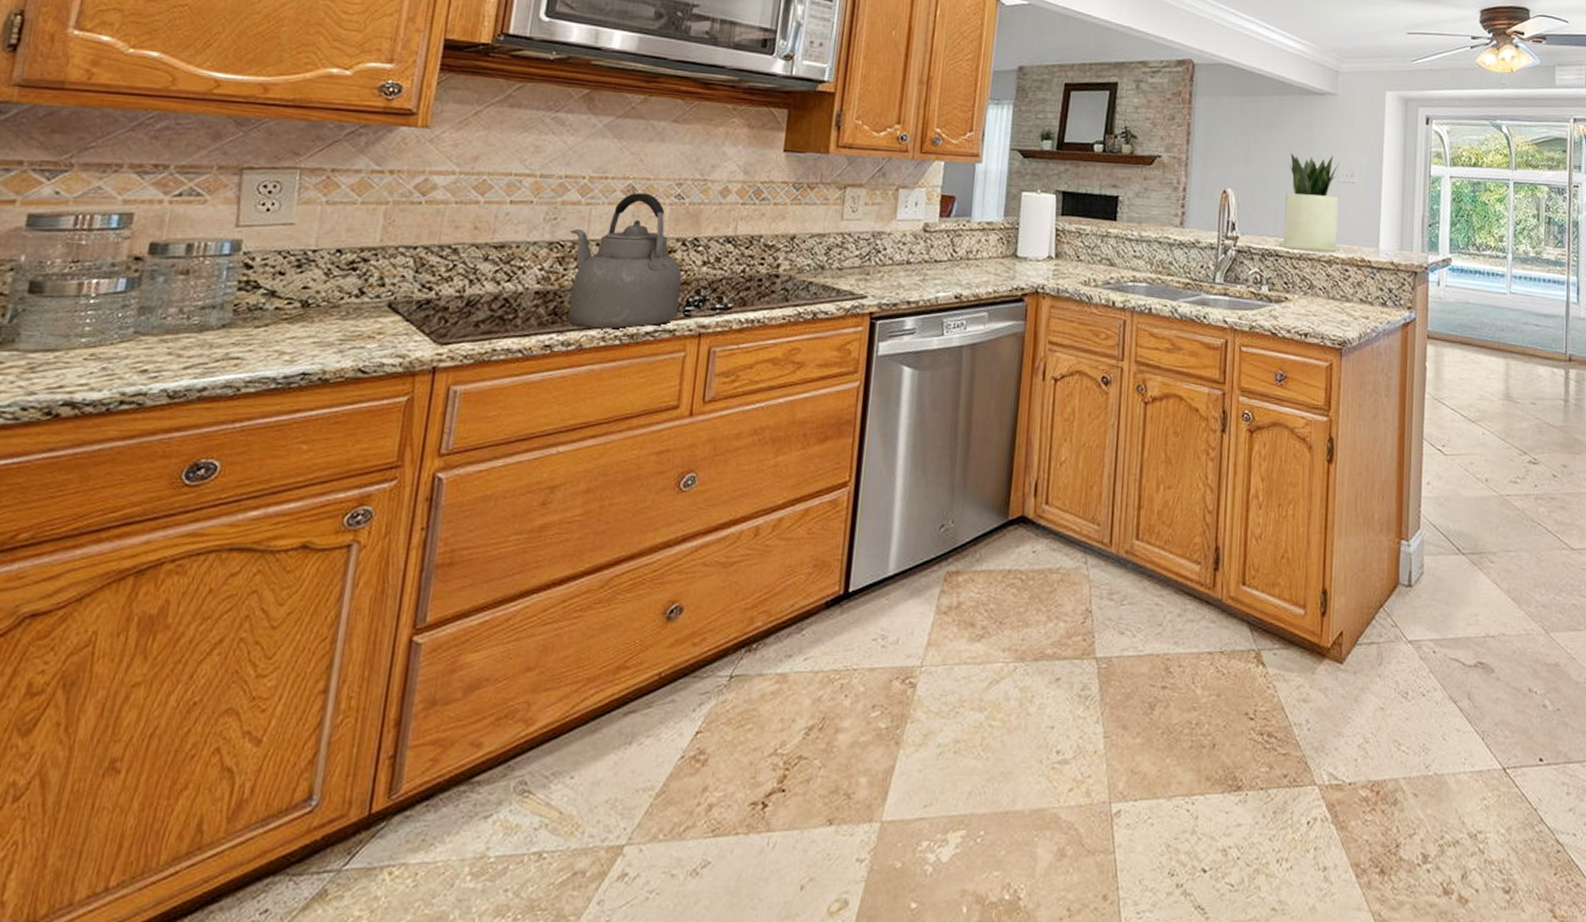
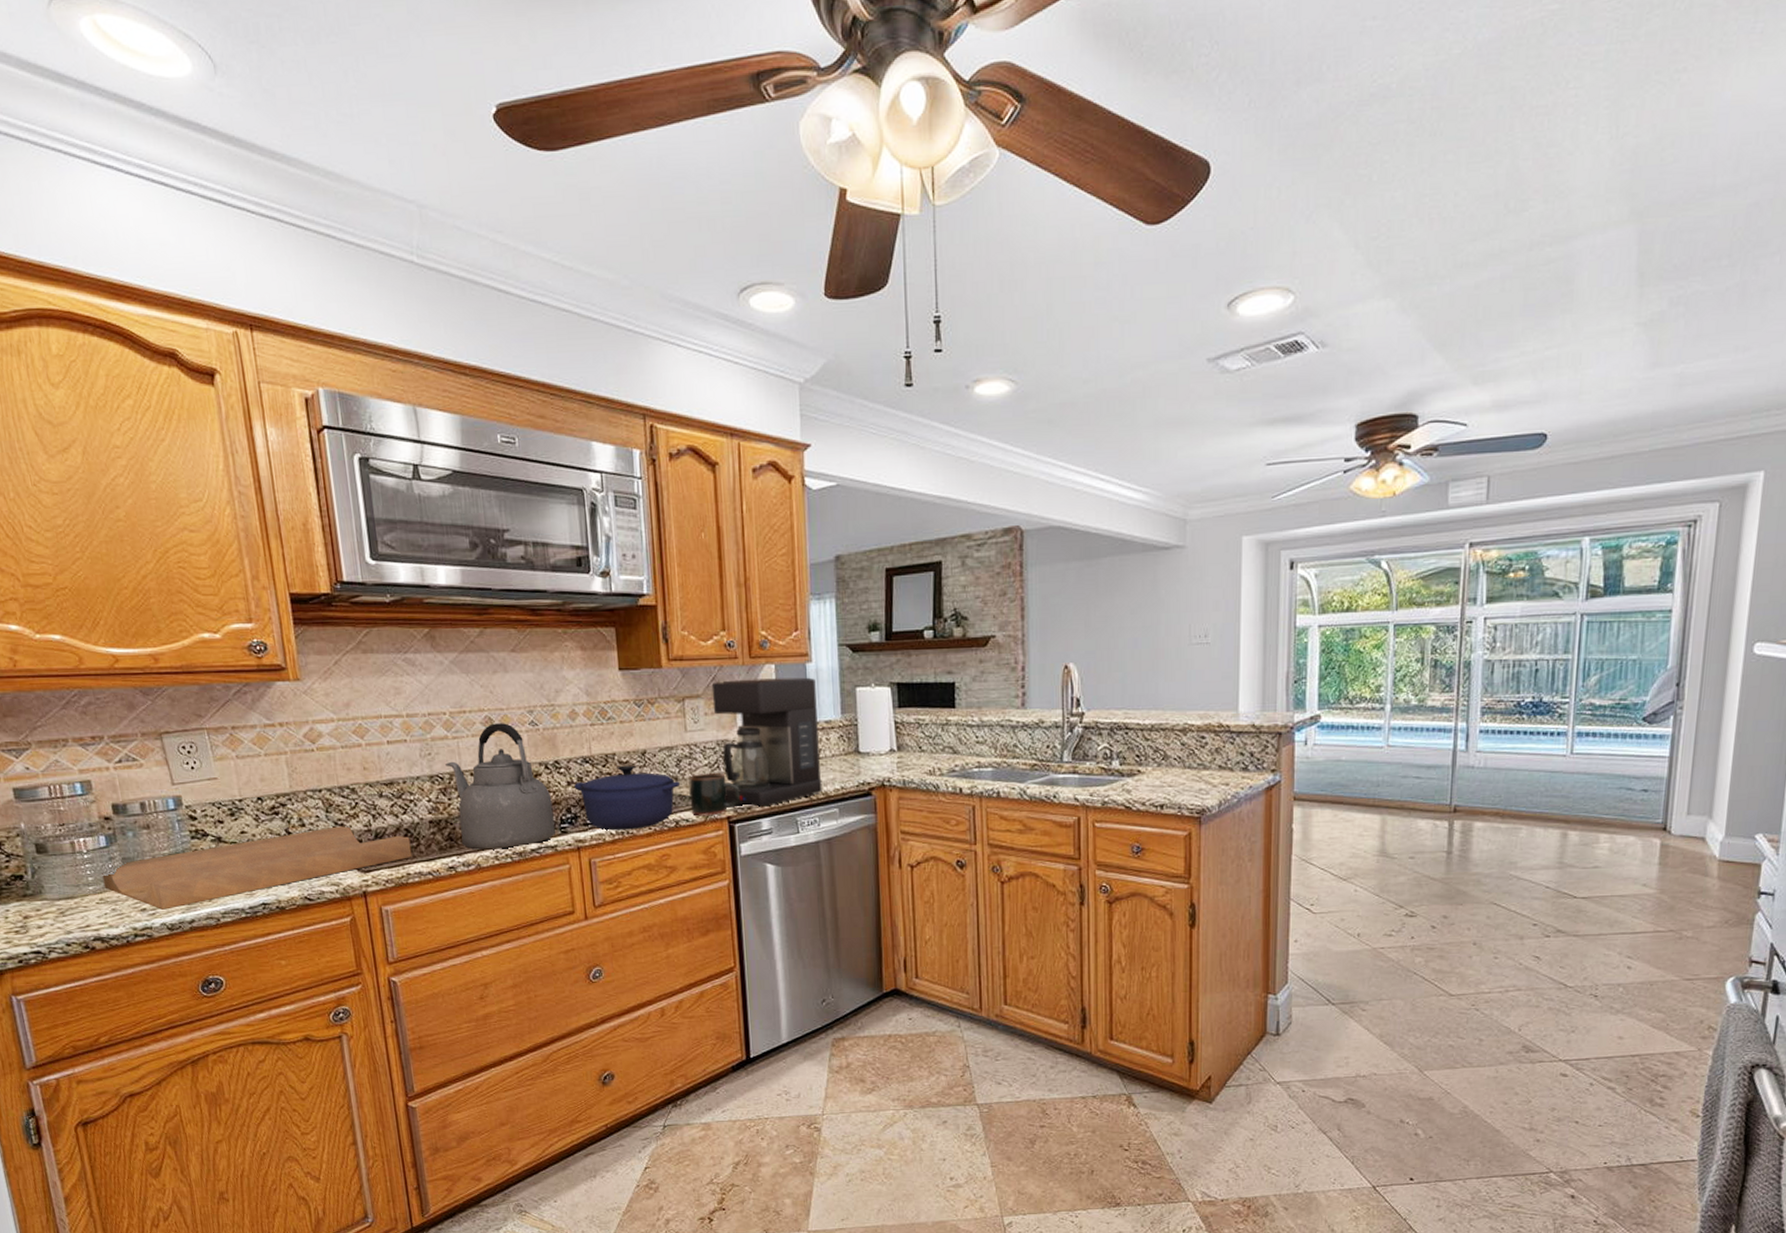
cutting board: none [102,289,507,373] -> present [102,826,412,910]
cooking pot: none [710,247,827,319] -> present [574,764,681,831]
mug: none [832,264,889,309] -> present [688,773,741,815]
coffee maker: none [871,172,983,305] -> present [711,677,823,807]
planter: present [1277,152,1343,253] -> none [1126,616,1198,722]

